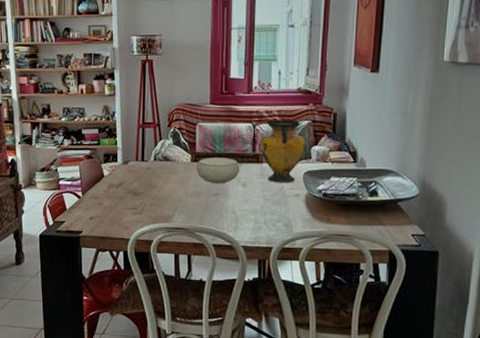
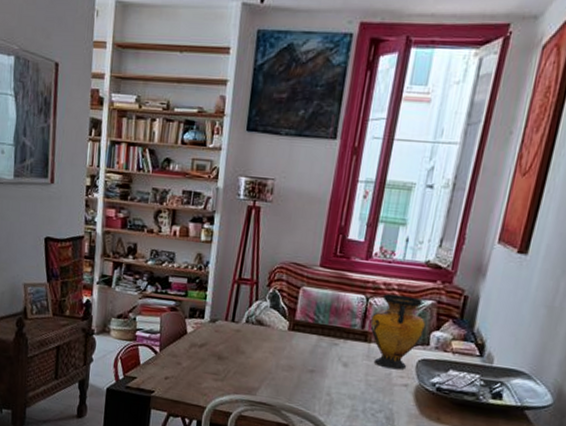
bowl: present [195,158,240,184] -> none [292,327,344,360]

